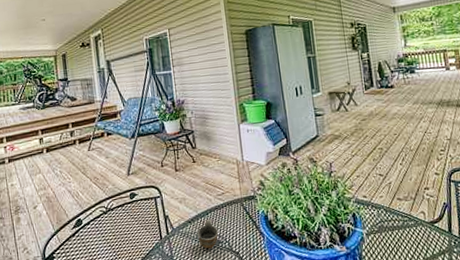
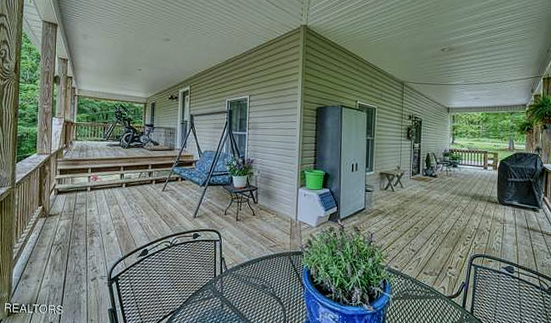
cup: present [197,218,218,249] -> none [247,265,265,292]

